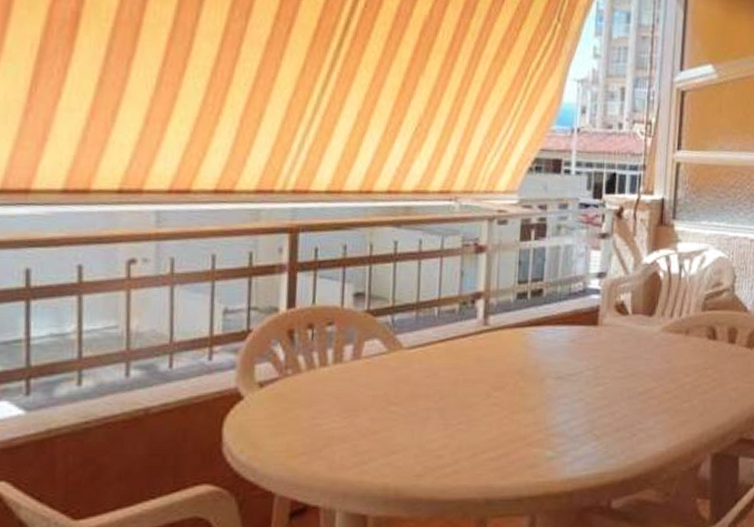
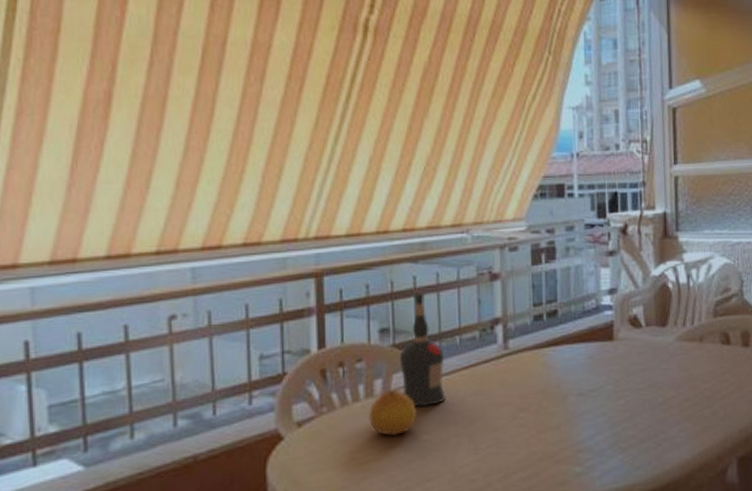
fruit: none [336,356,387,405] -> present [369,389,417,436]
liquor bottle: none [372,258,421,377] -> present [399,292,446,407]

